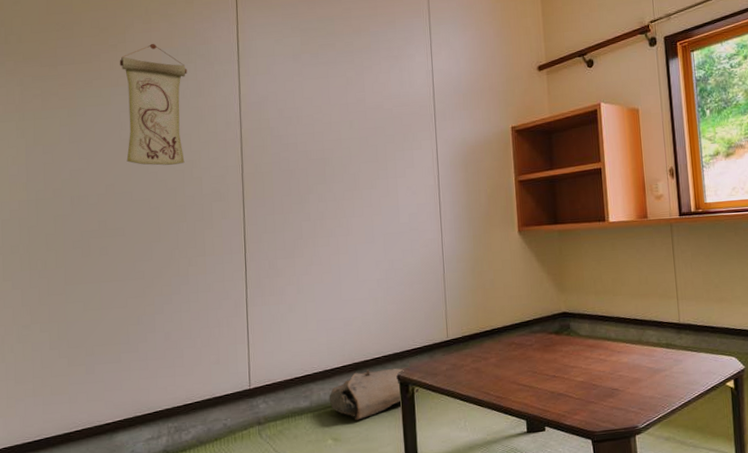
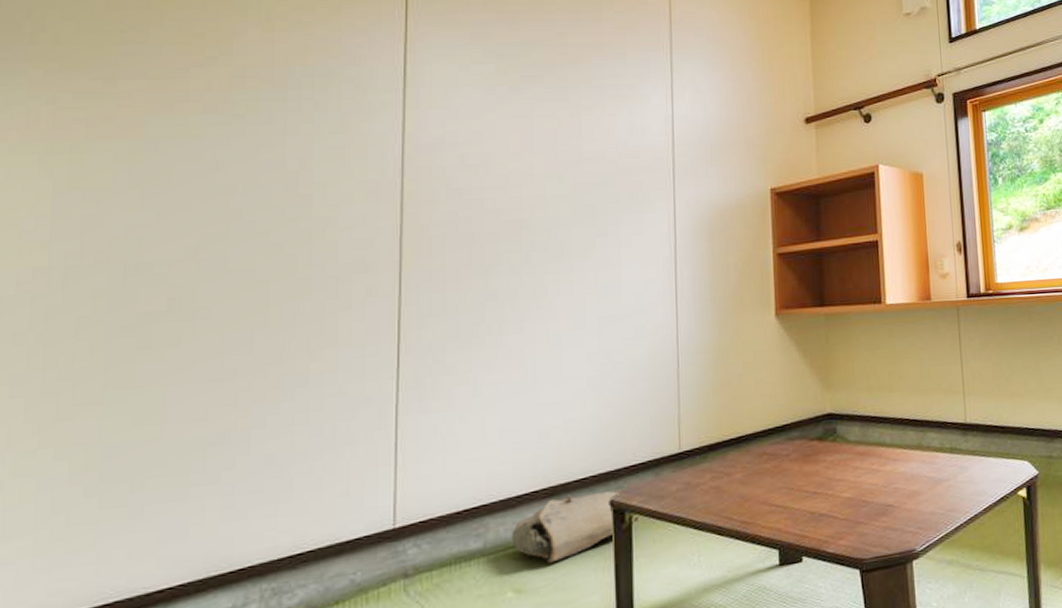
wall scroll: present [119,43,187,166] -> none [220,58,326,223]

